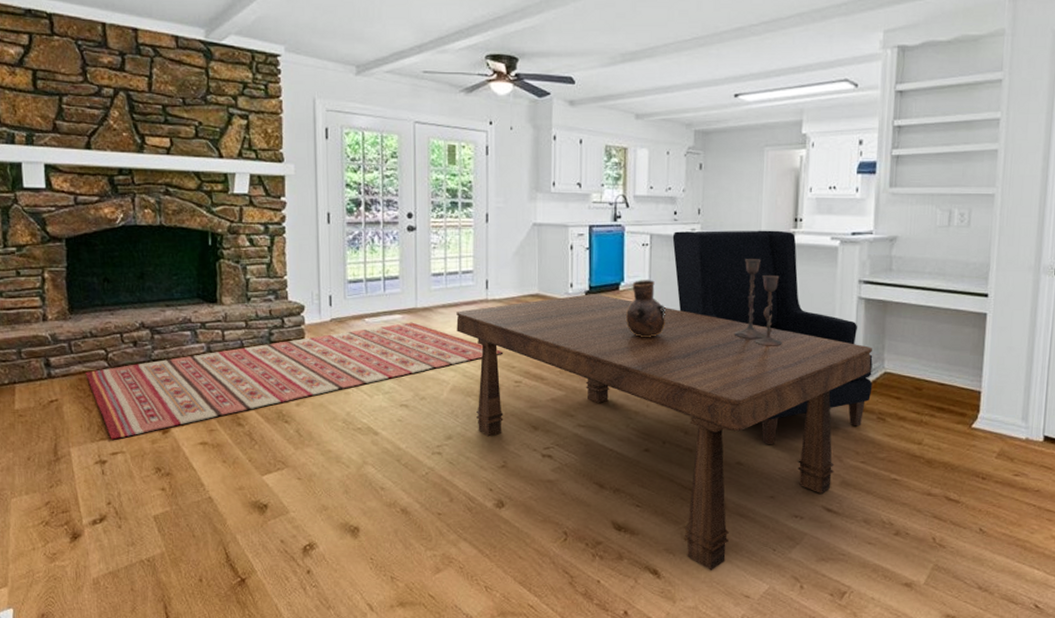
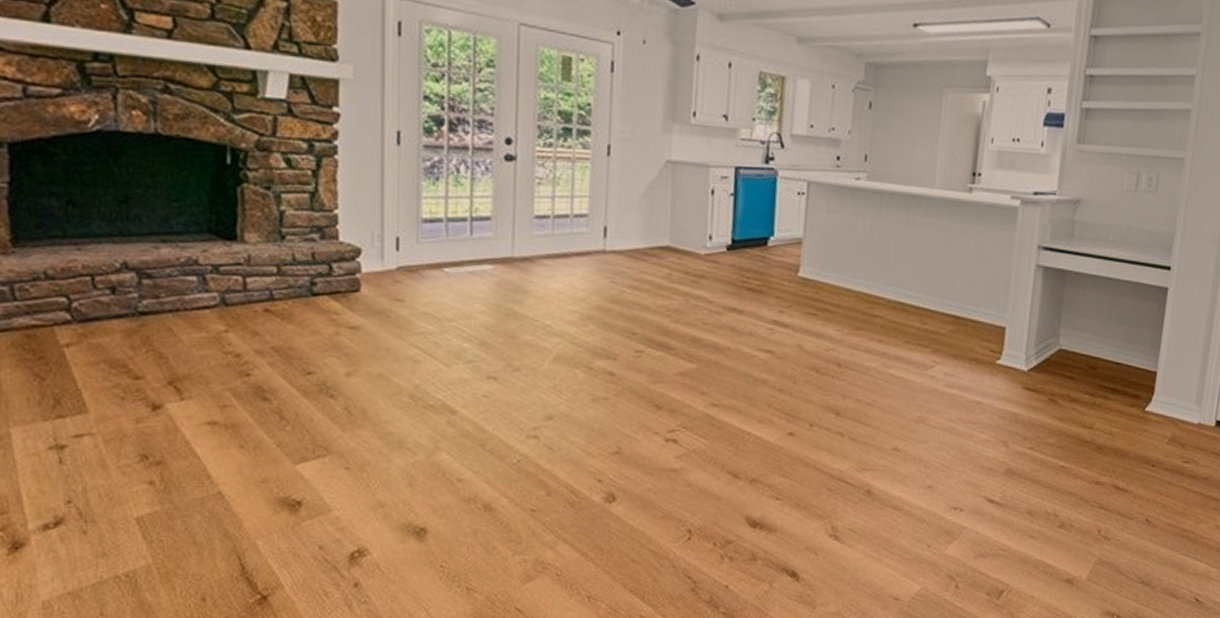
rug: present [85,322,504,440] -> none [35,274,623,418]
dining table: present [456,294,872,570] -> none [564,248,1048,570]
vase: present [626,280,667,337] -> none [774,234,822,302]
chair: present [672,230,873,445] -> none [833,179,1048,429]
candlestick: present [734,259,782,346] -> none [897,216,953,317]

